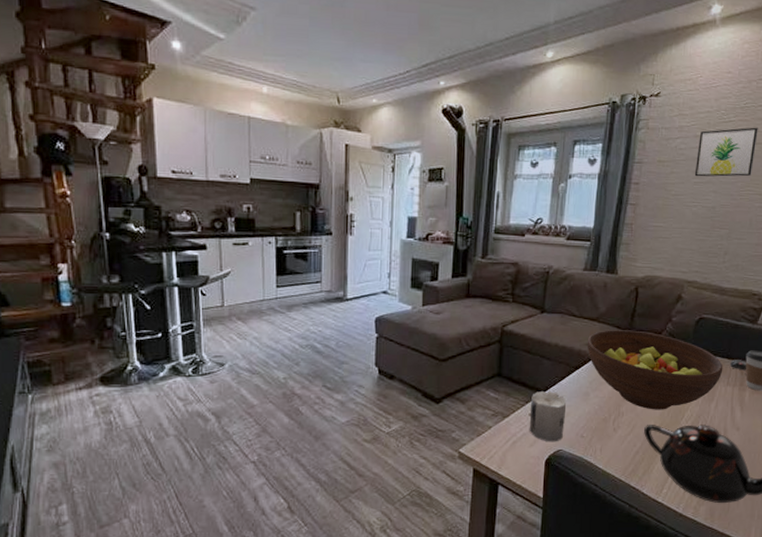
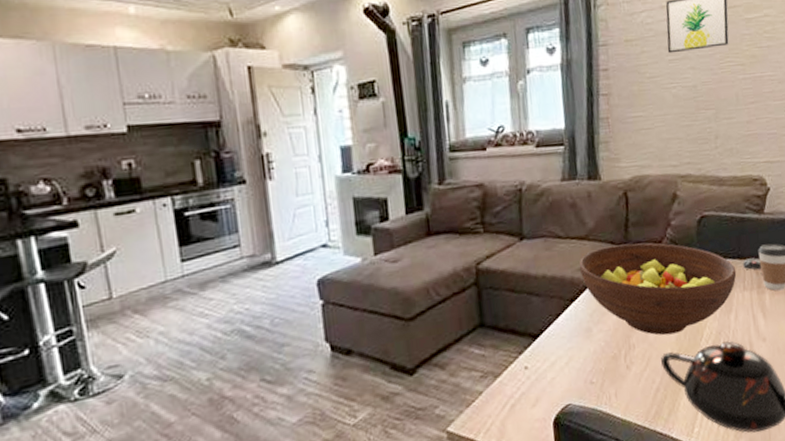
mug: present [529,390,567,442] -> none [524,333,569,398]

